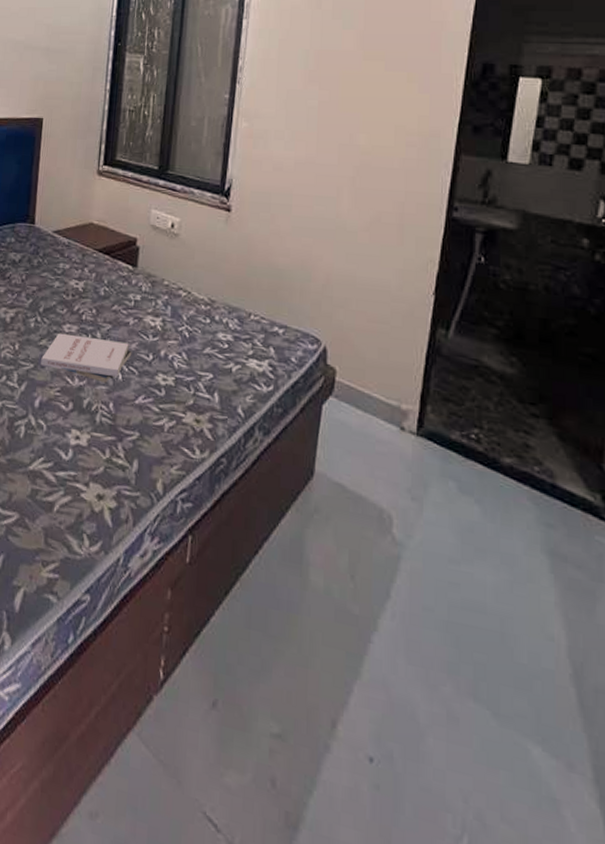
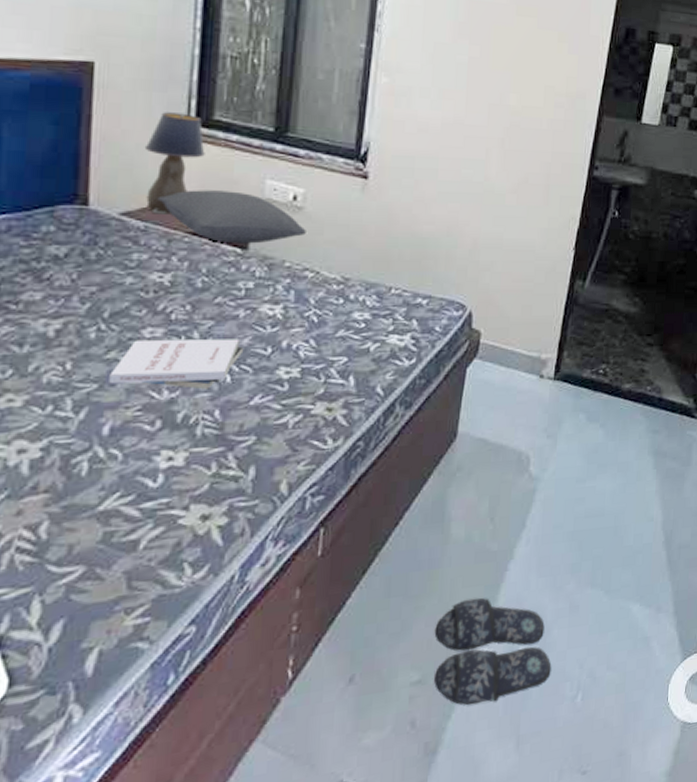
table lamp: none [69,154,110,234] -> present [144,112,205,214]
pillow: none [77,215,181,263] -> present [157,190,306,244]
slippers: none [294,659,427,801] -> present [434,597,551,705]

